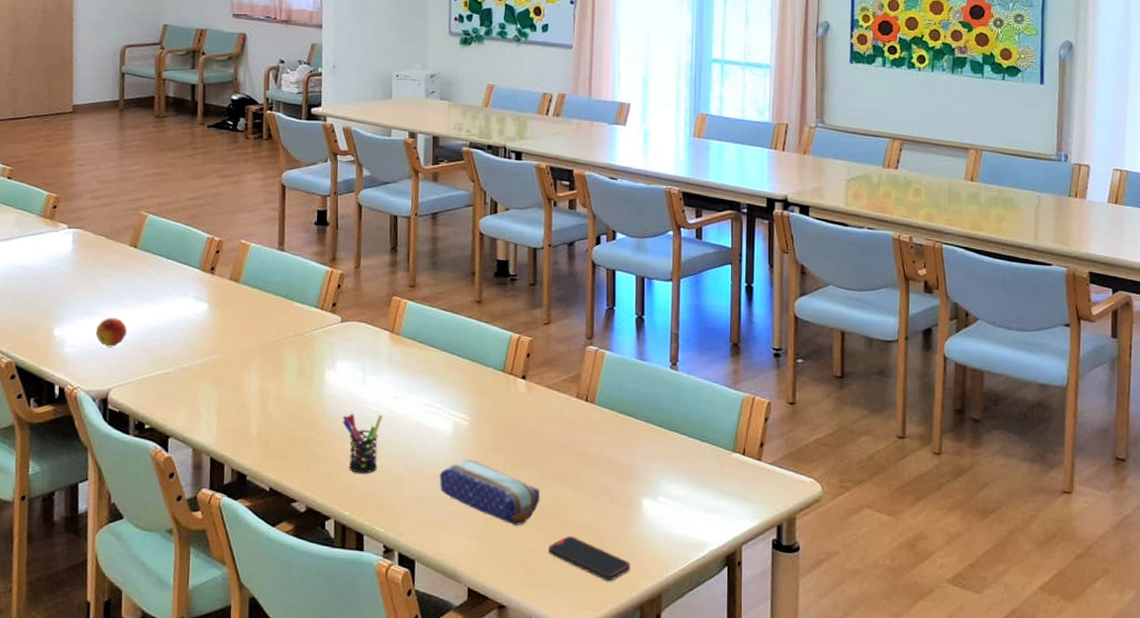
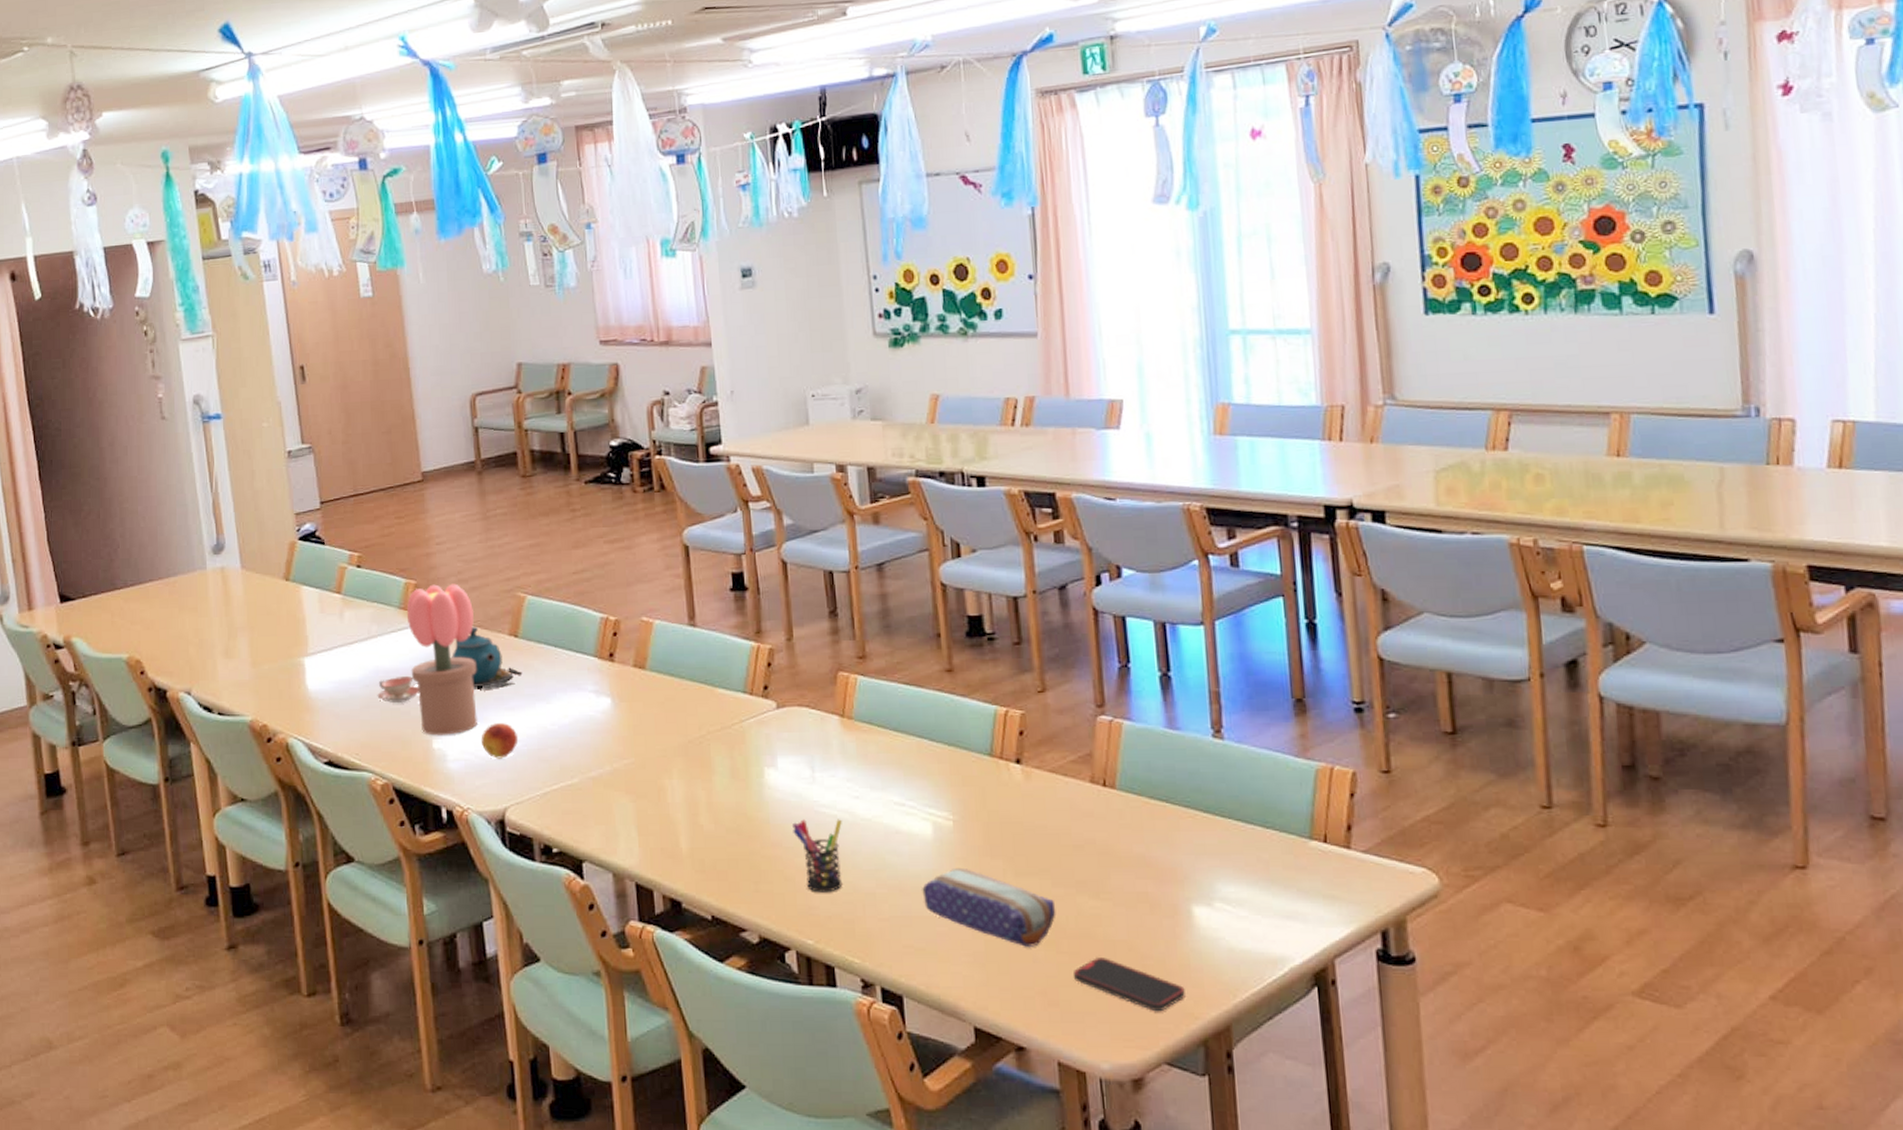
teacup: none [11,273,48,295] -> present [377,676,419,703]
potted flower: none [43,198,102,325] -> present [406,583,479,736]
teapot: none [79,236,138,290] -> present [451,626,524,691]

